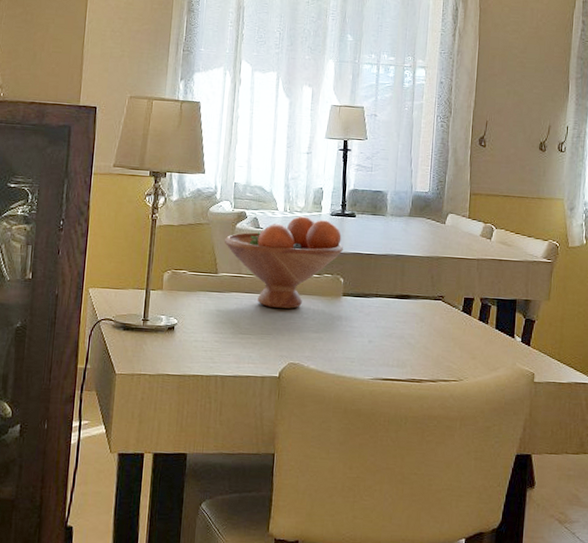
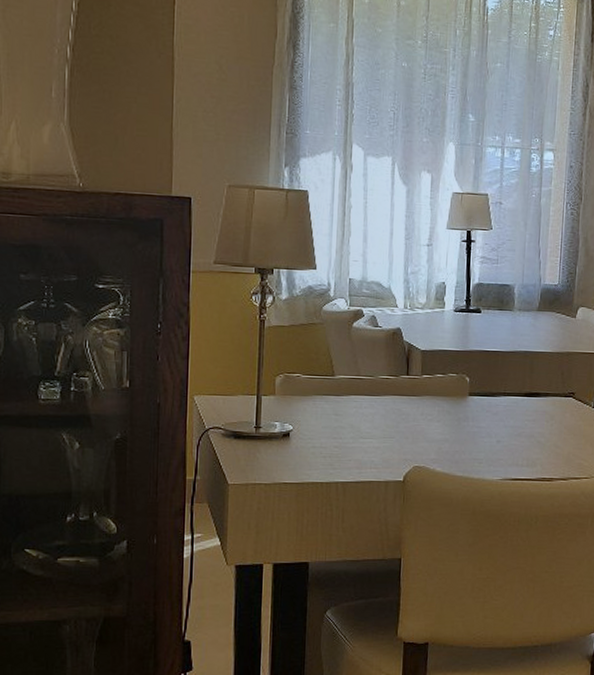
fruit bowl: present [224,216,343,309] -> none [340,313,468,410]

